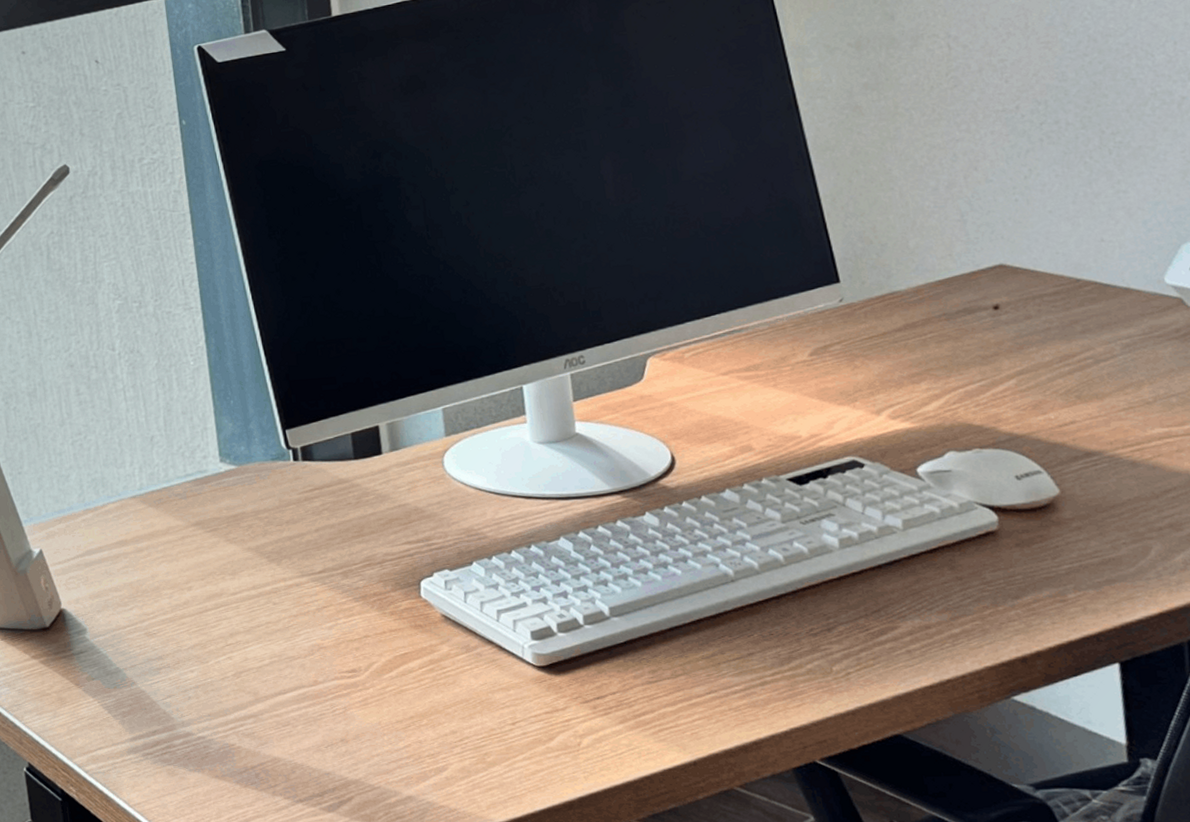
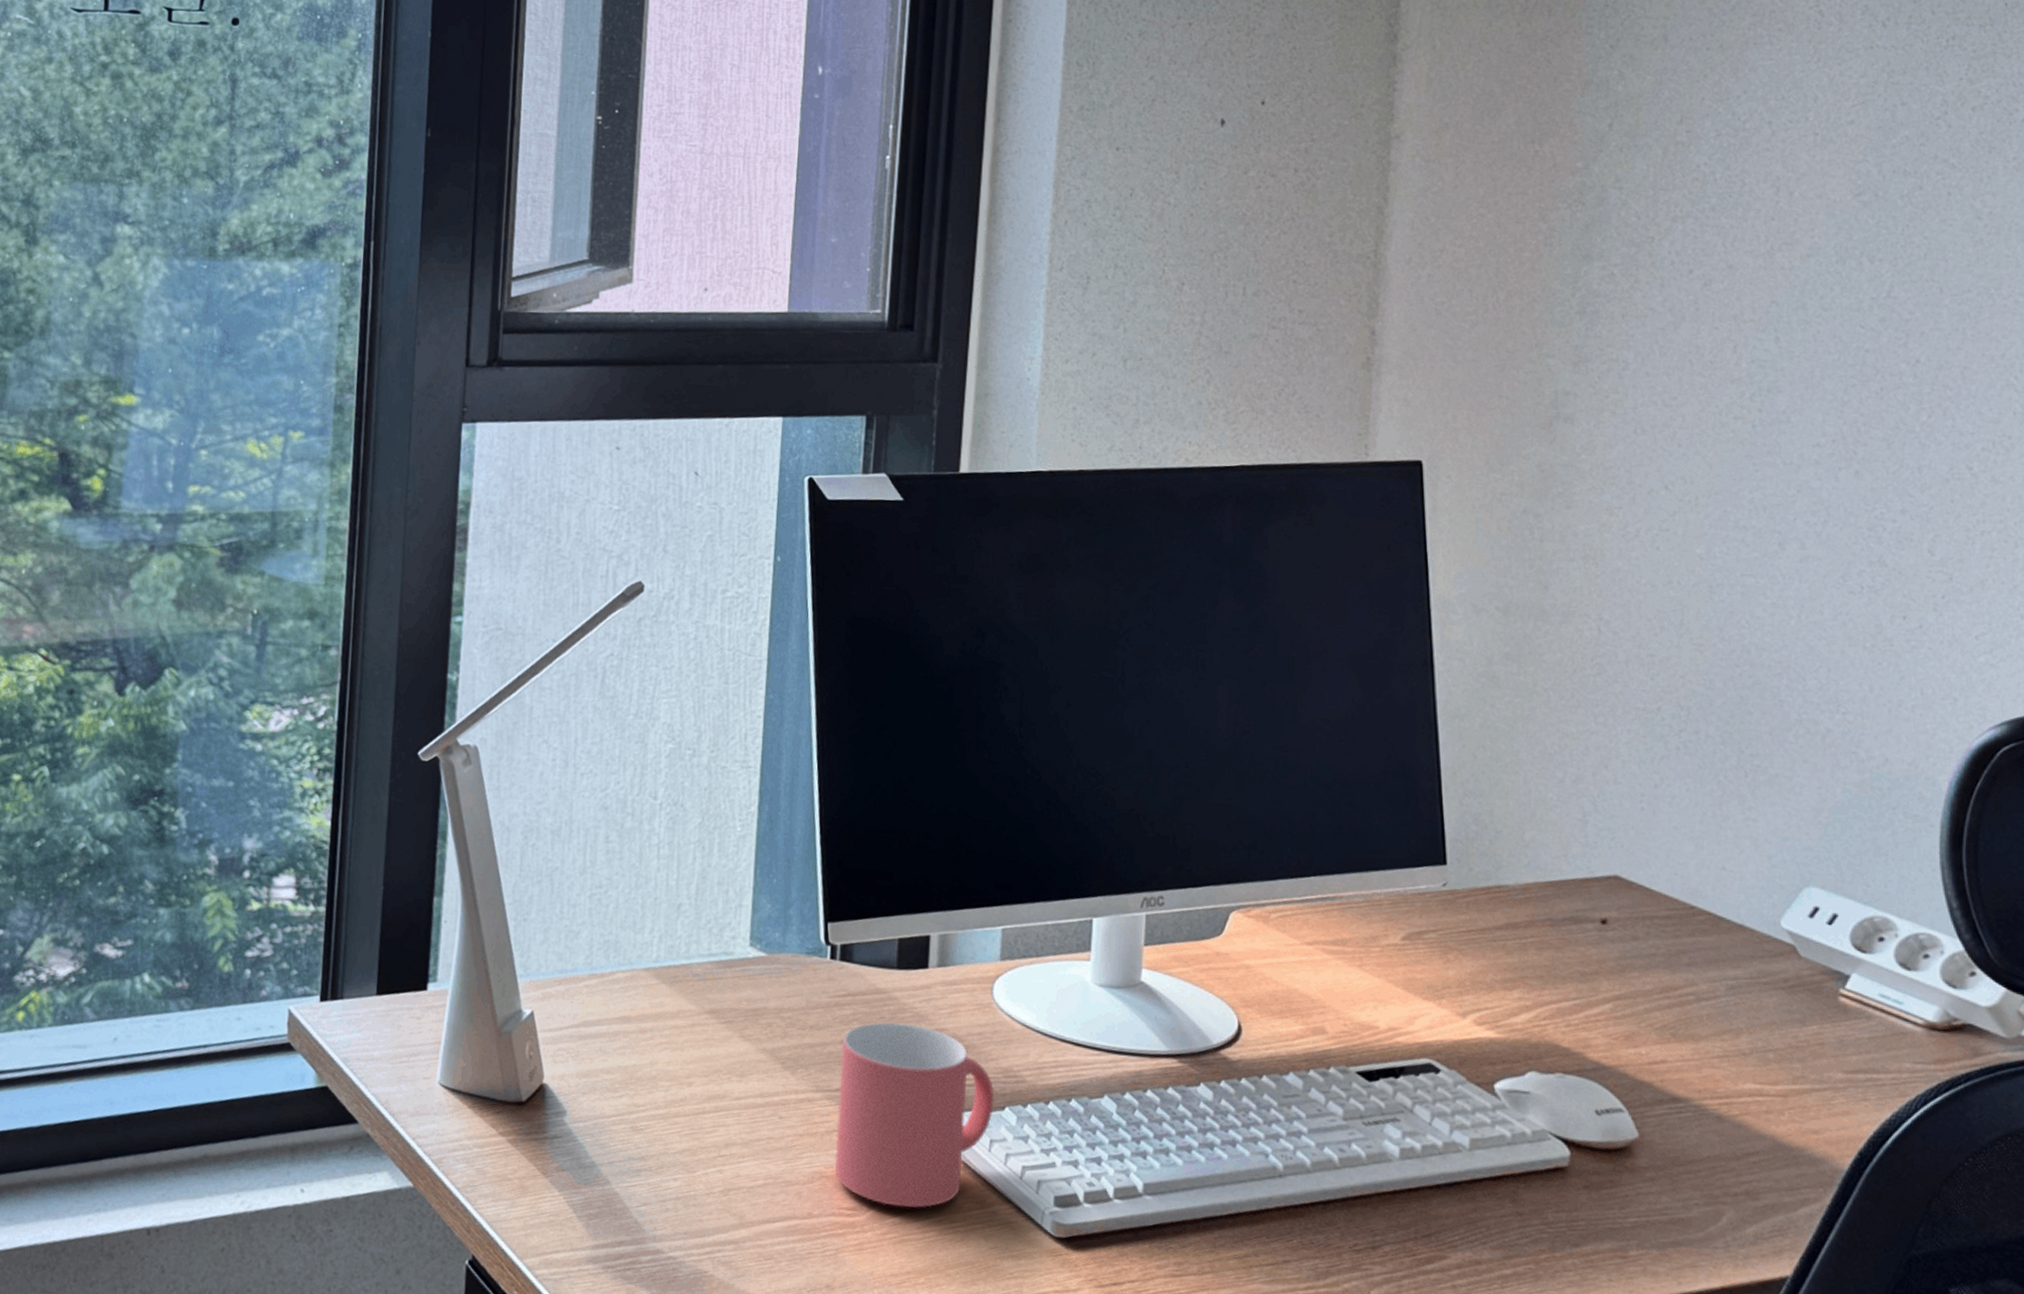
mug: none [316,504,463,664] -> present [835,1022,995,1208]

